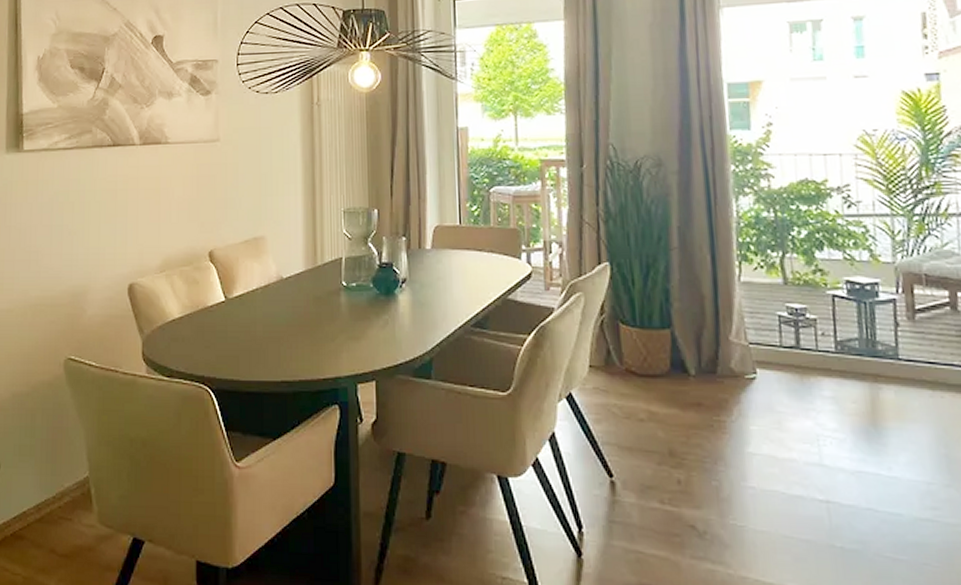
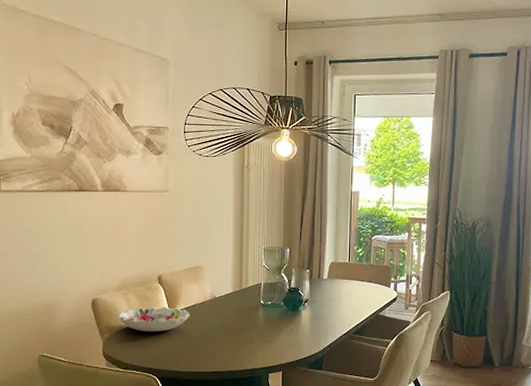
decorative bowl: none [161,292,251,327] -> present [118,306,190,332]

